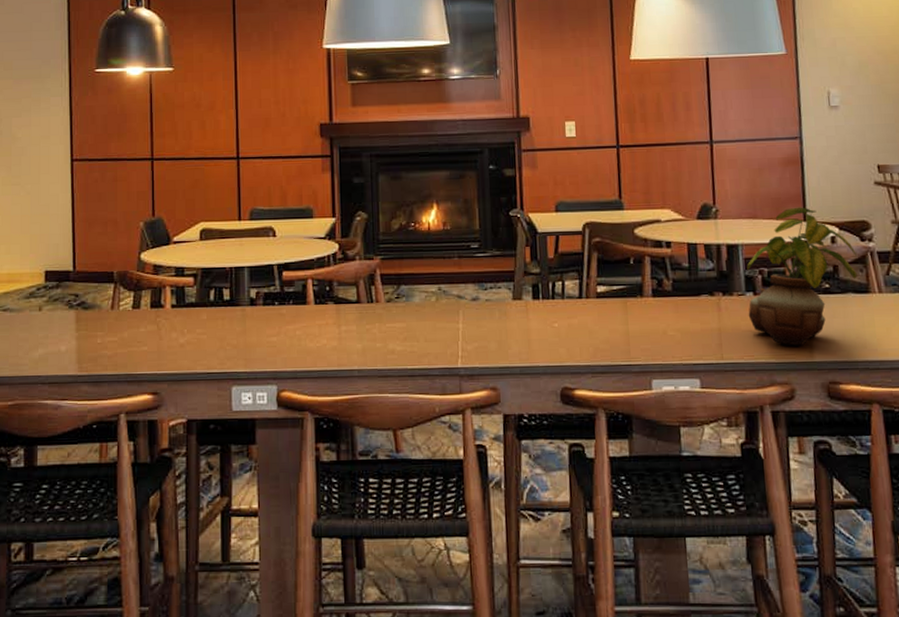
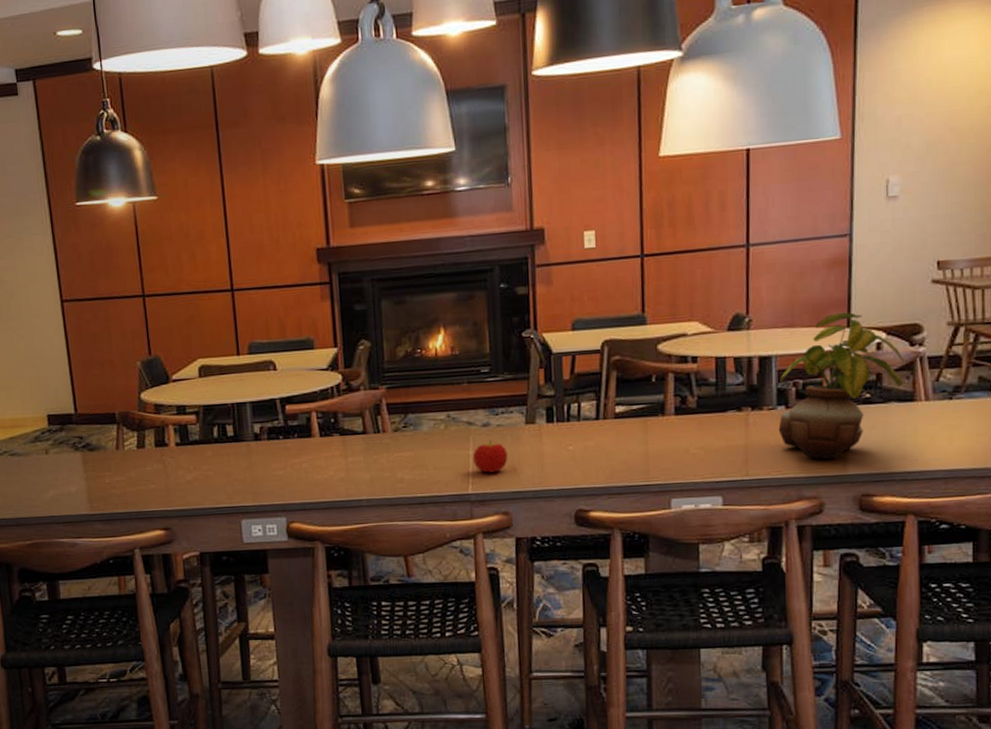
fruit: none [462,315,496,347] -> present [472,440,508,473]

